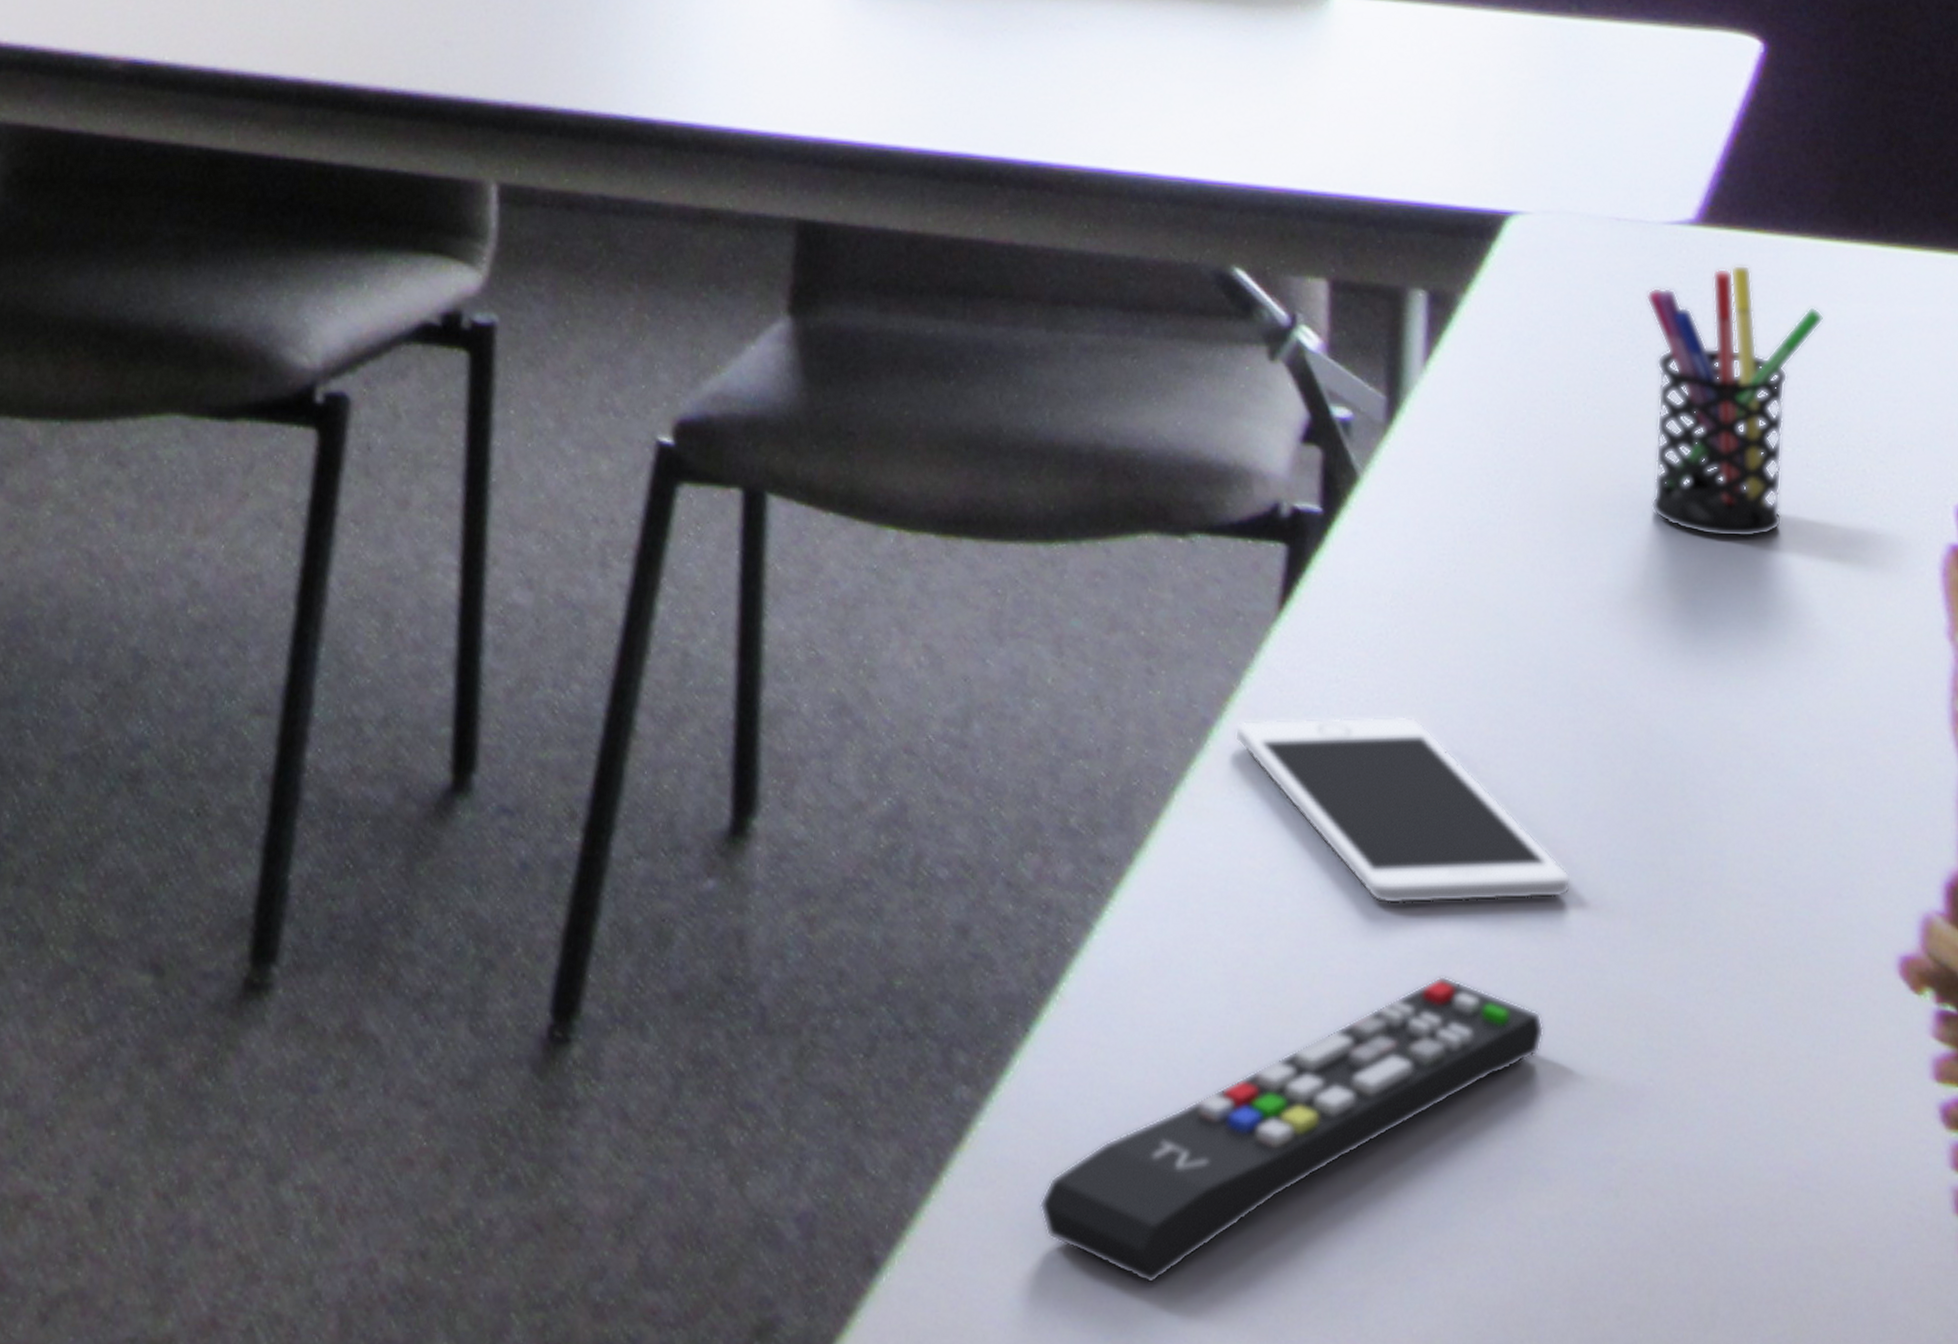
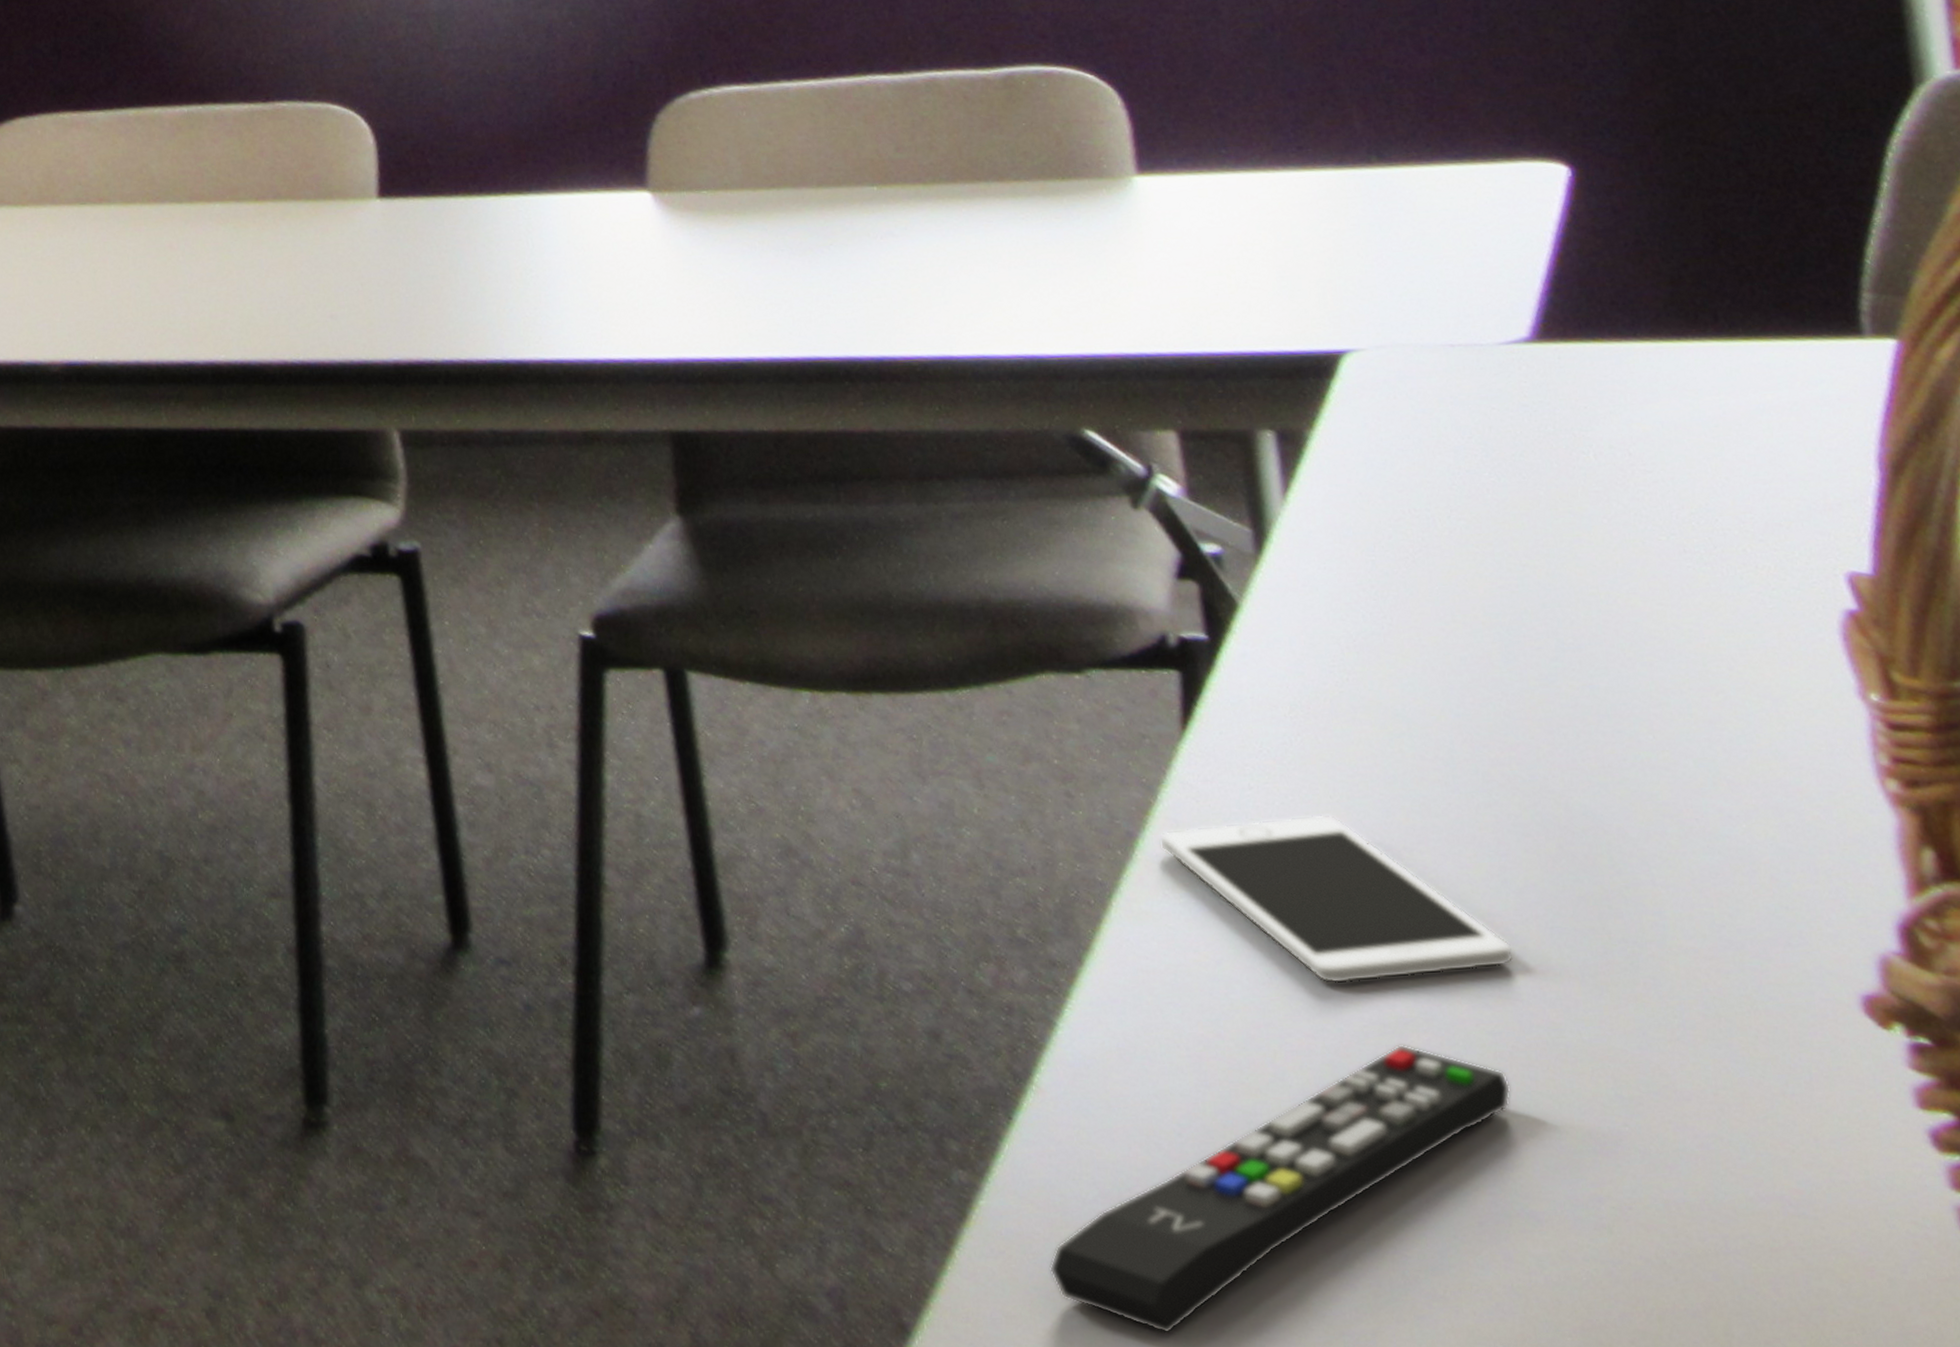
pen holder: present [1646,264,1824,538] -> none [1493,373,1678,626]

